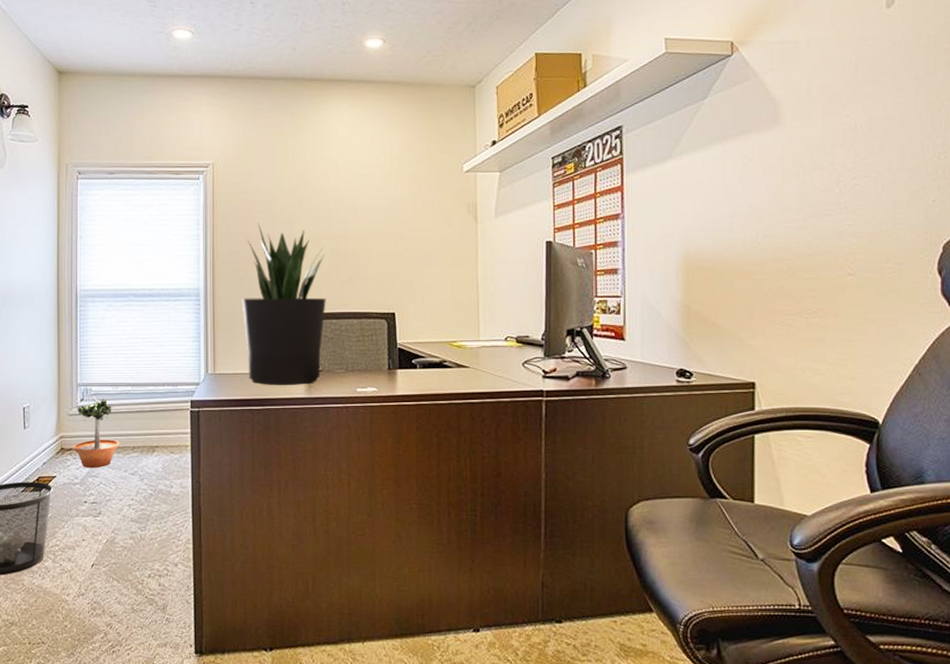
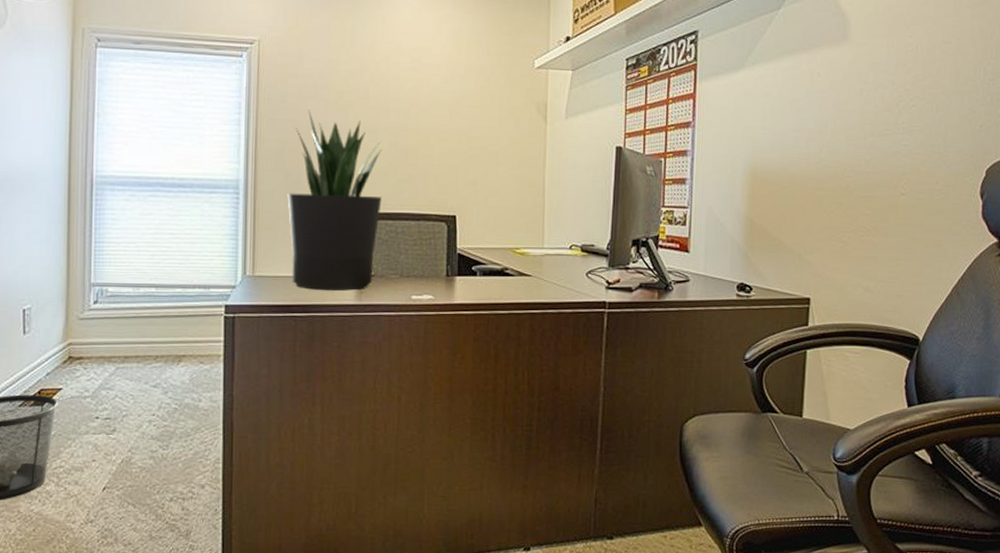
potted tree: present [73,396,120,469] -> none [83,298,140,380]

